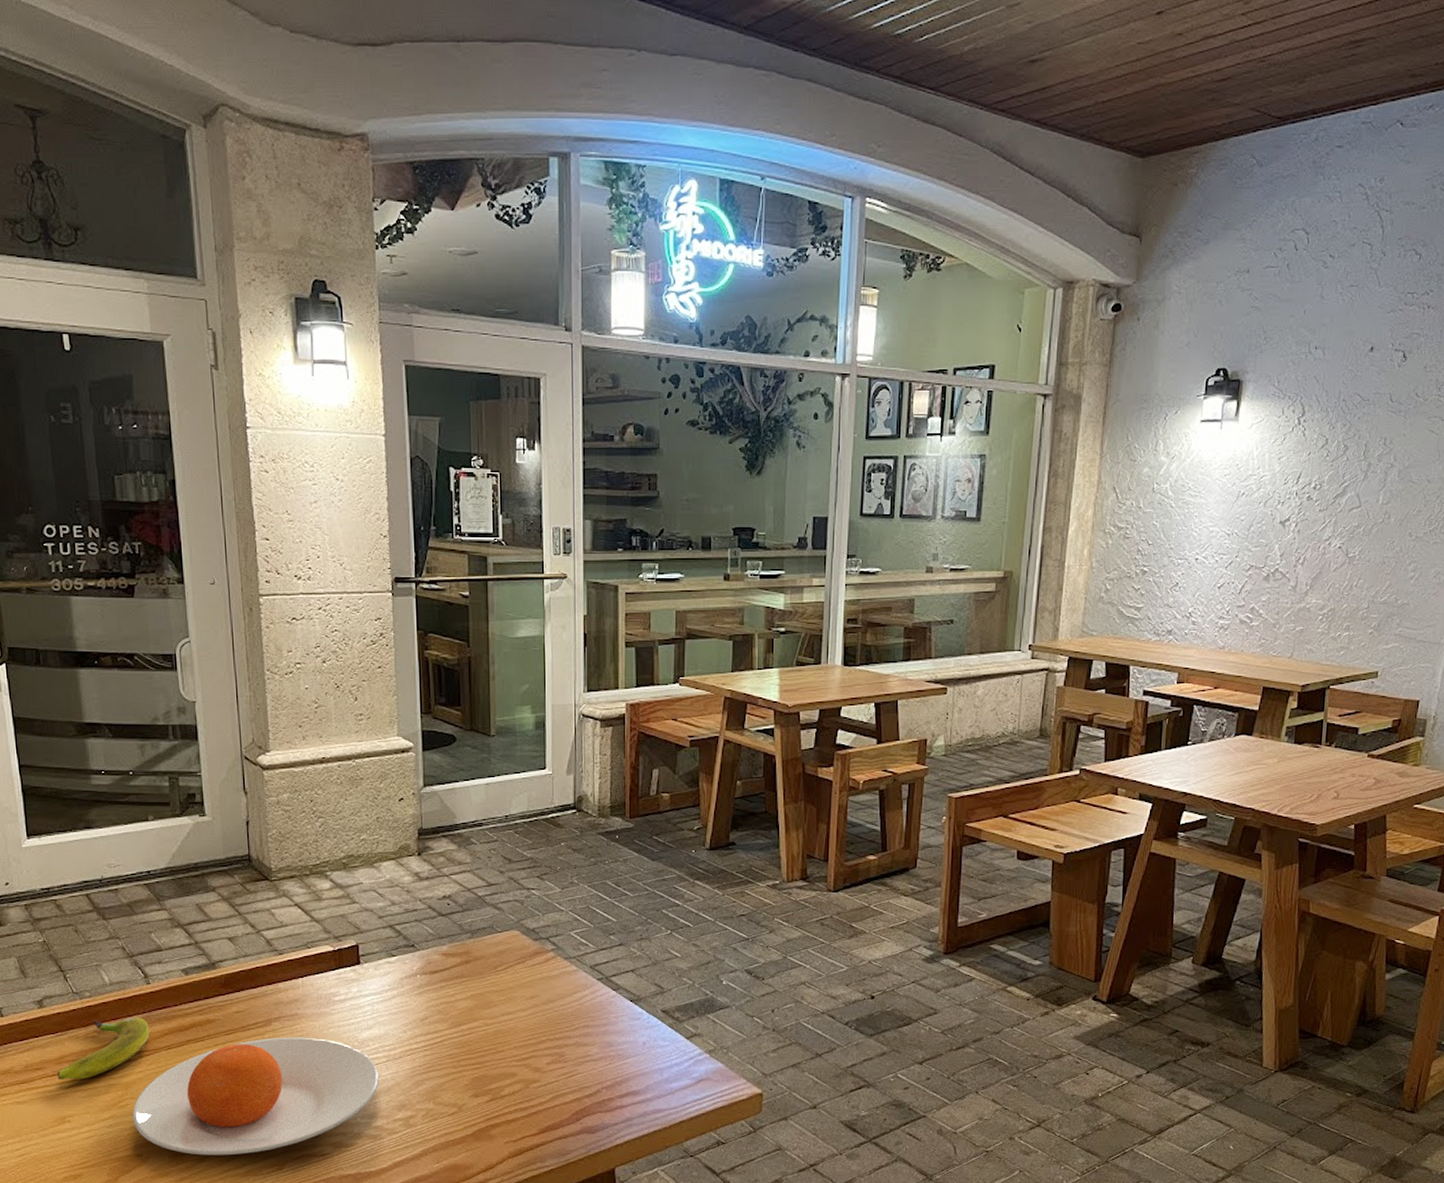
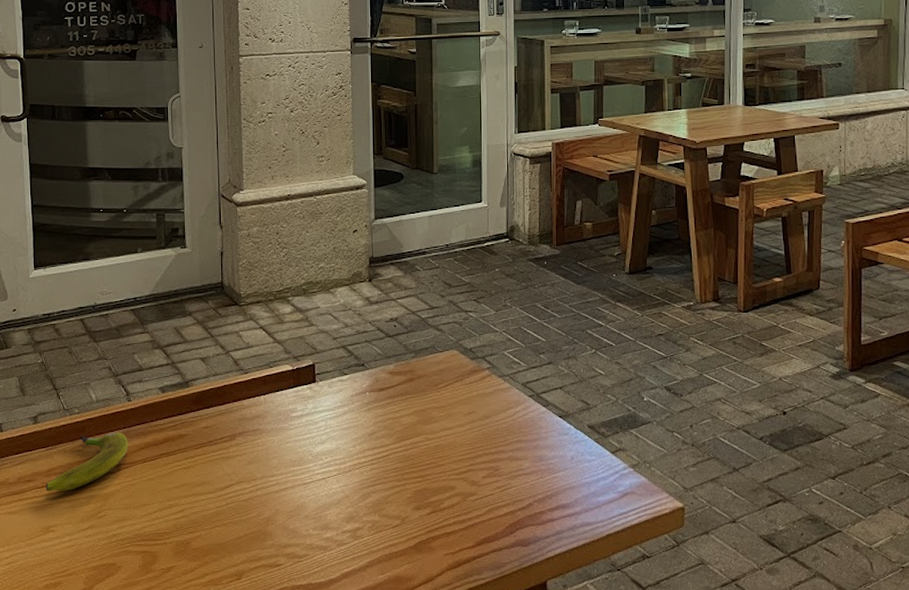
plate: present [132,1037,380,1156] -> none [109,451,331,566]

